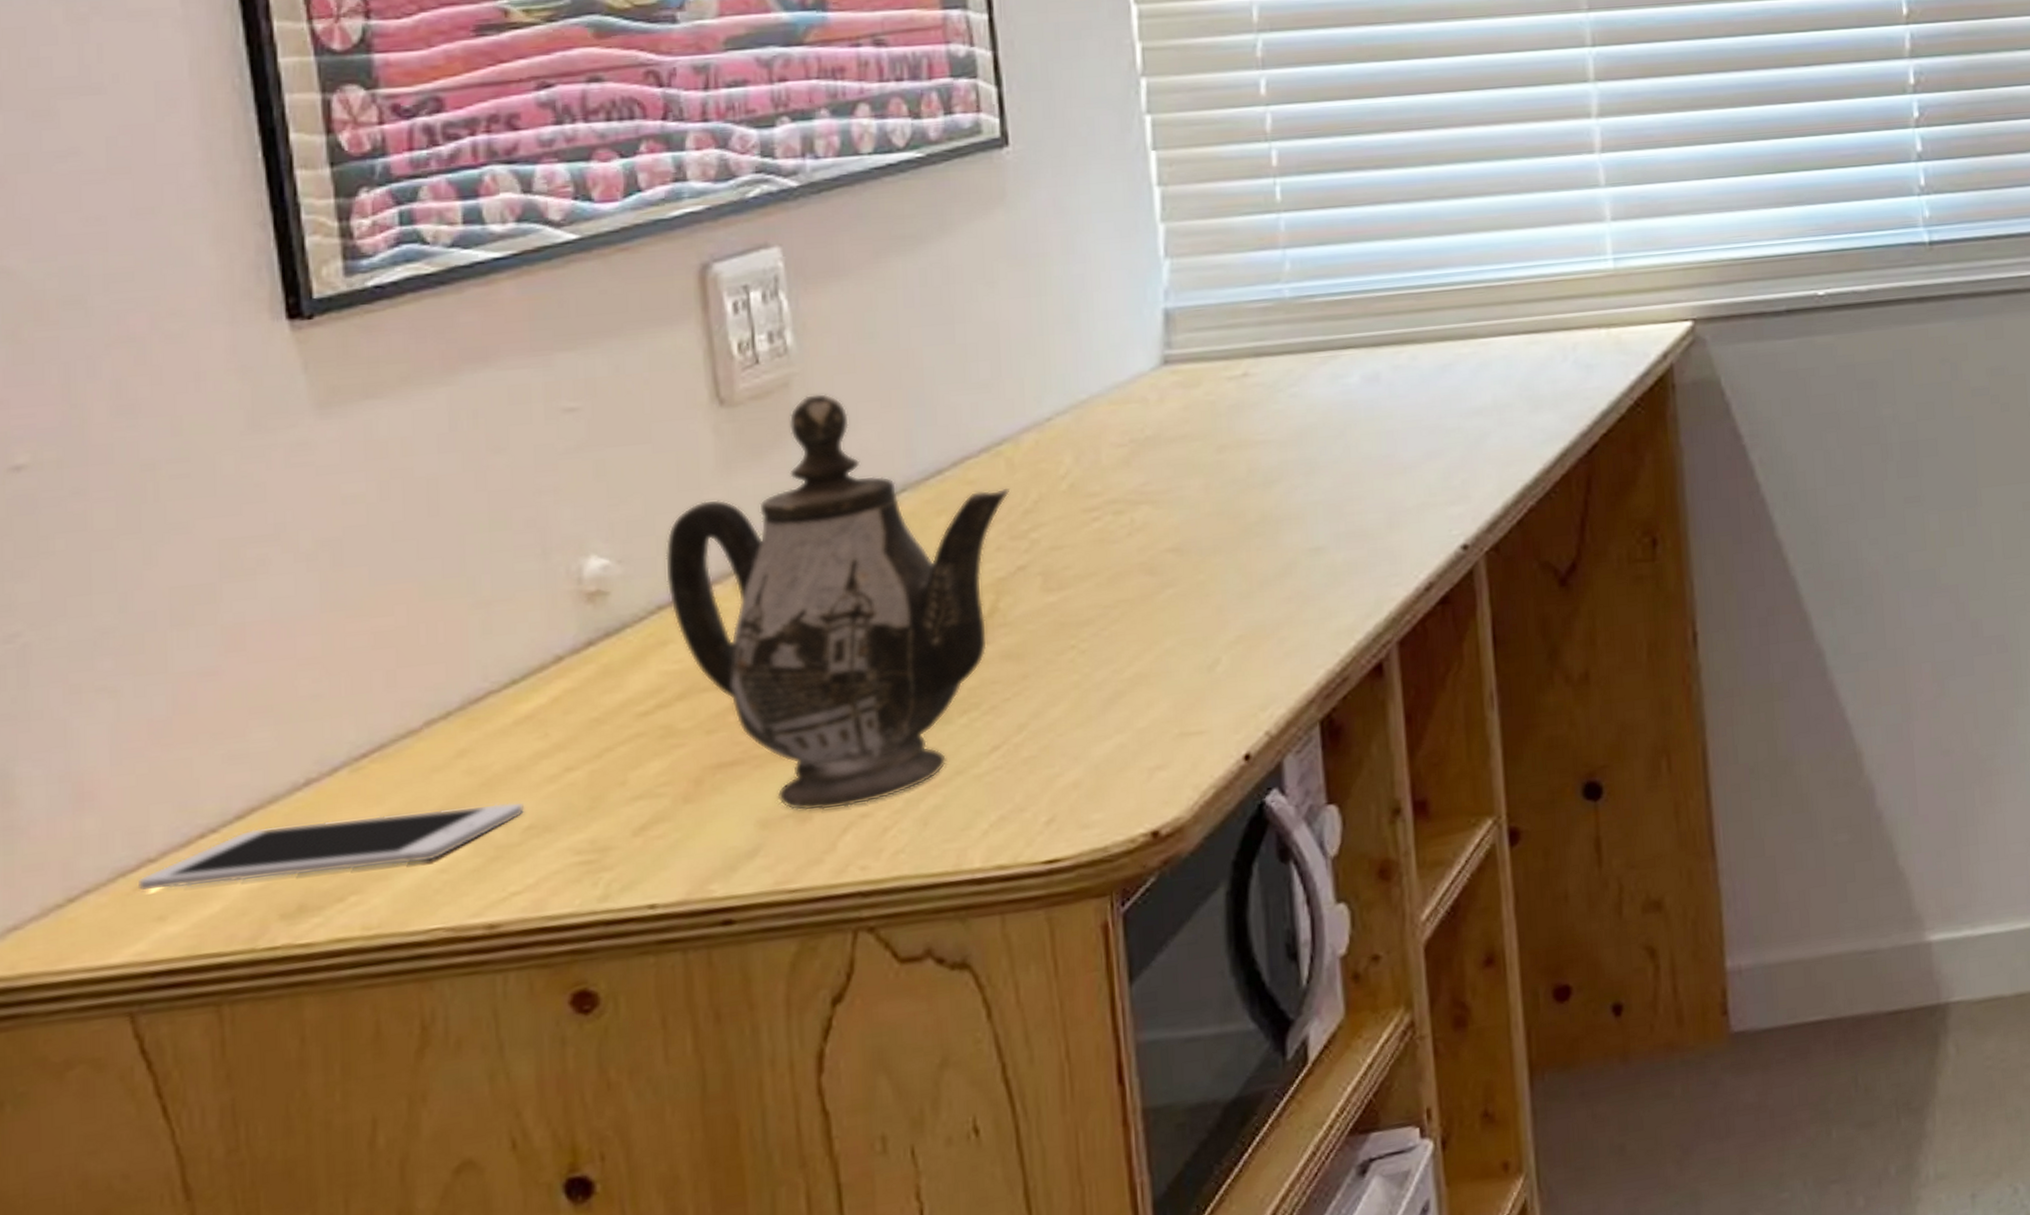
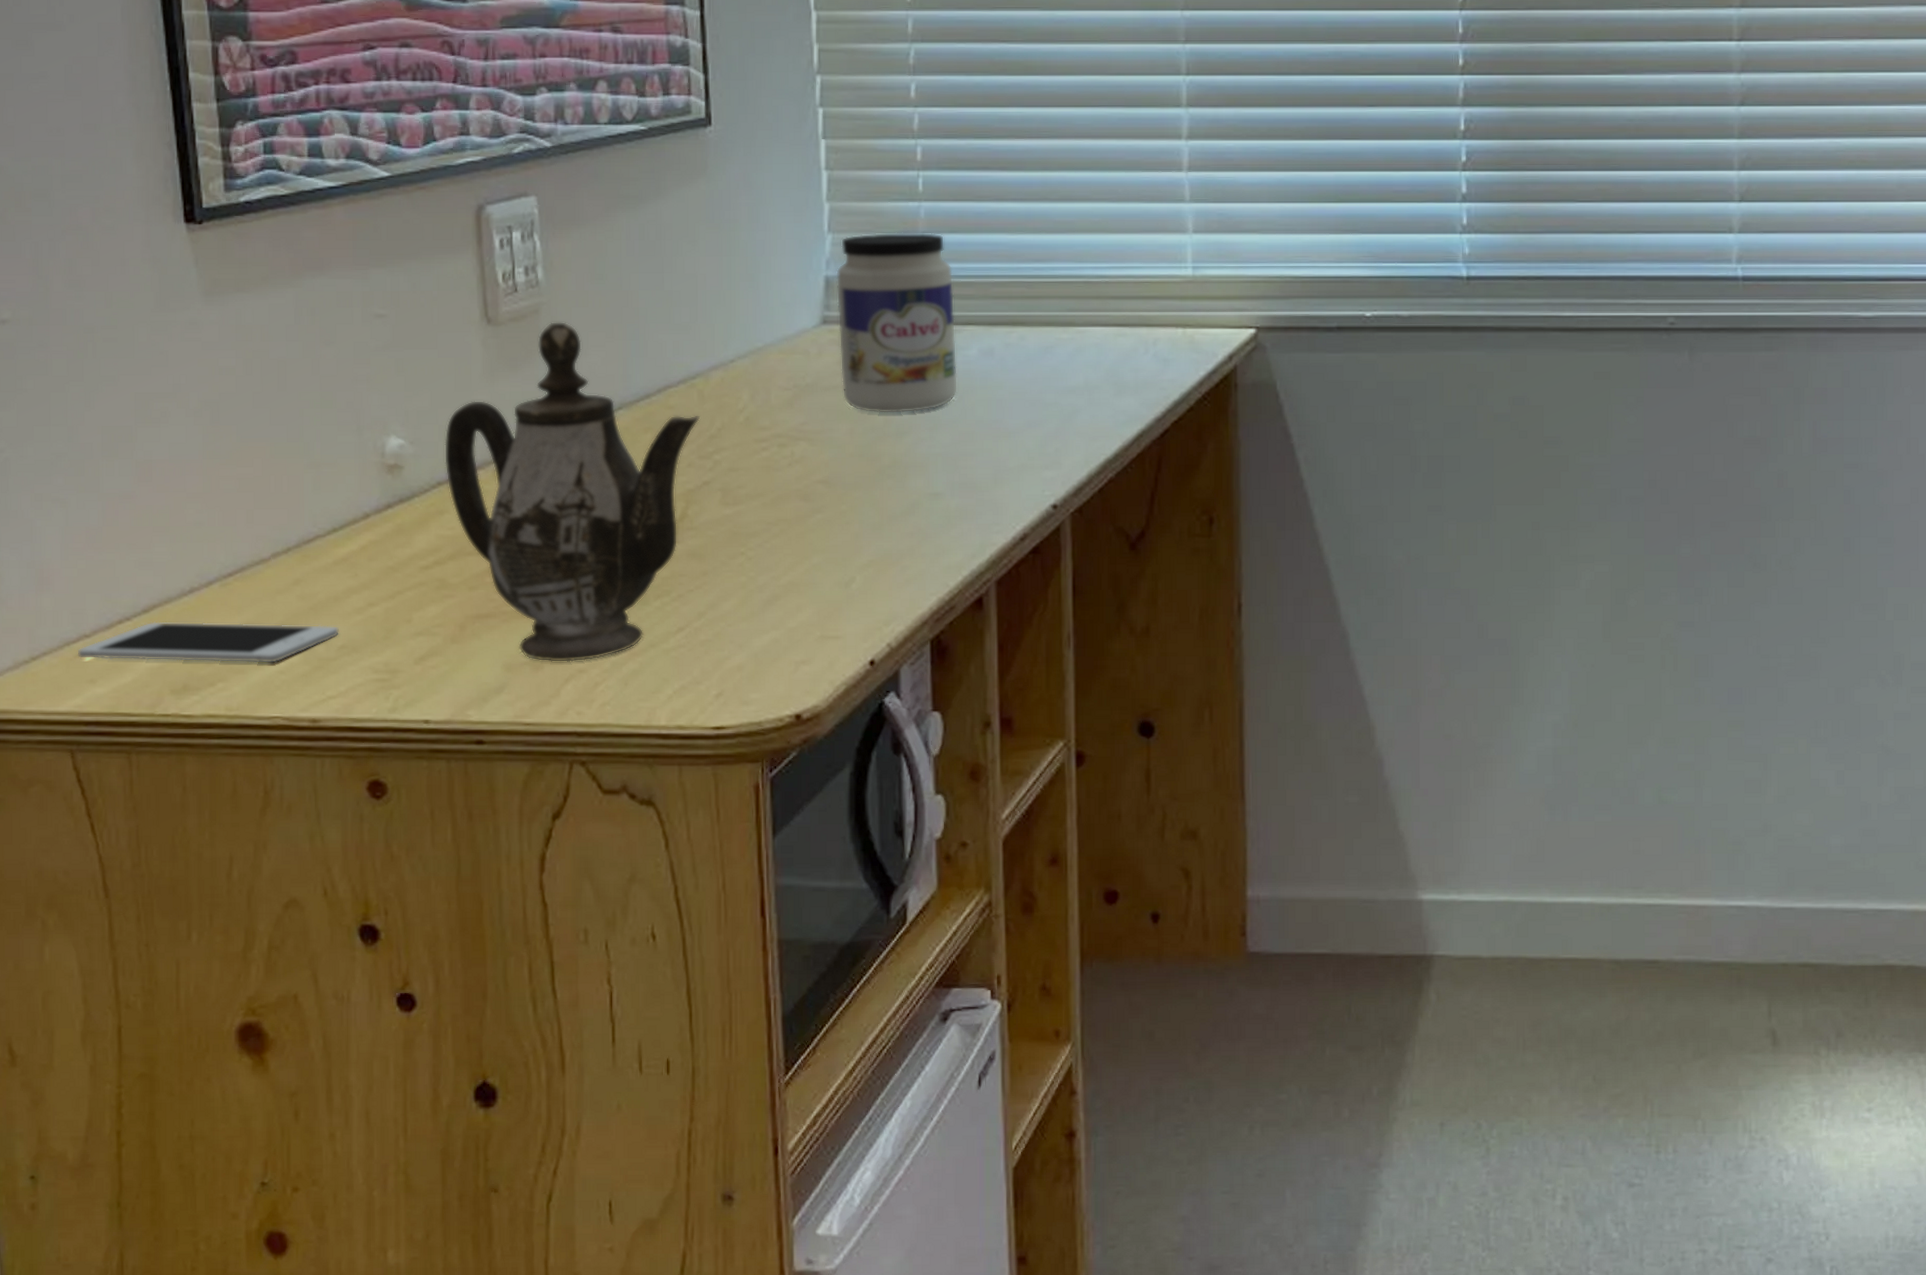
jar: none [1177,247,1338,463] -> present [836,232,958,413]

